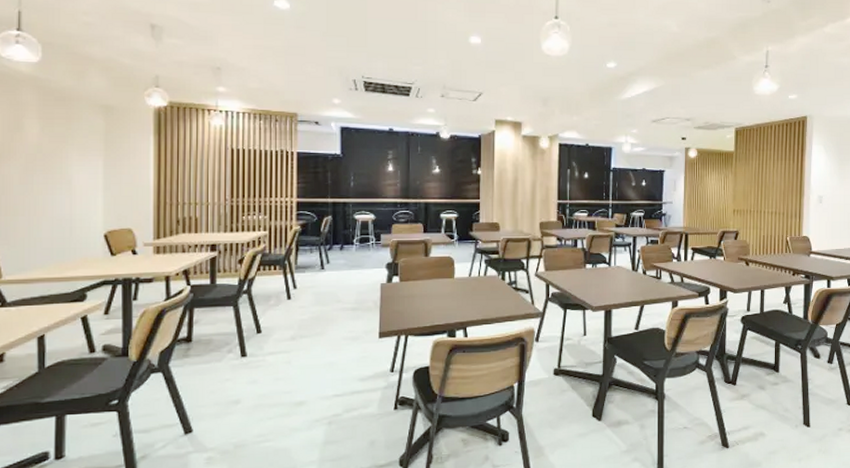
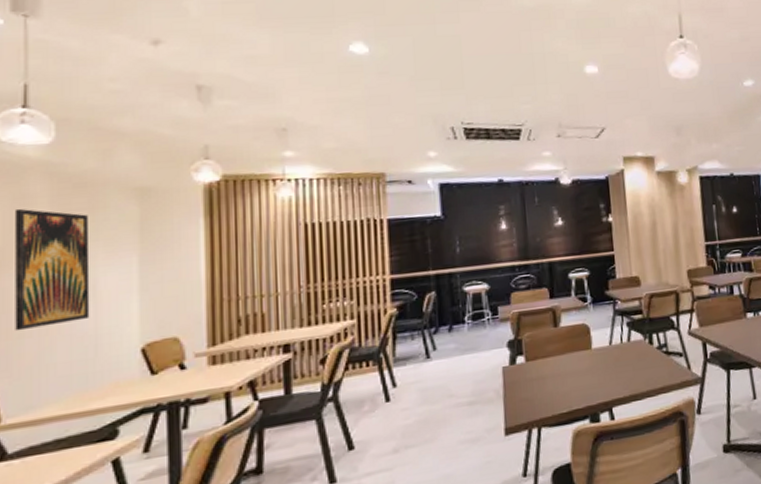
wall art: none [12,112,67,210] -> present [15,208,90,331]

